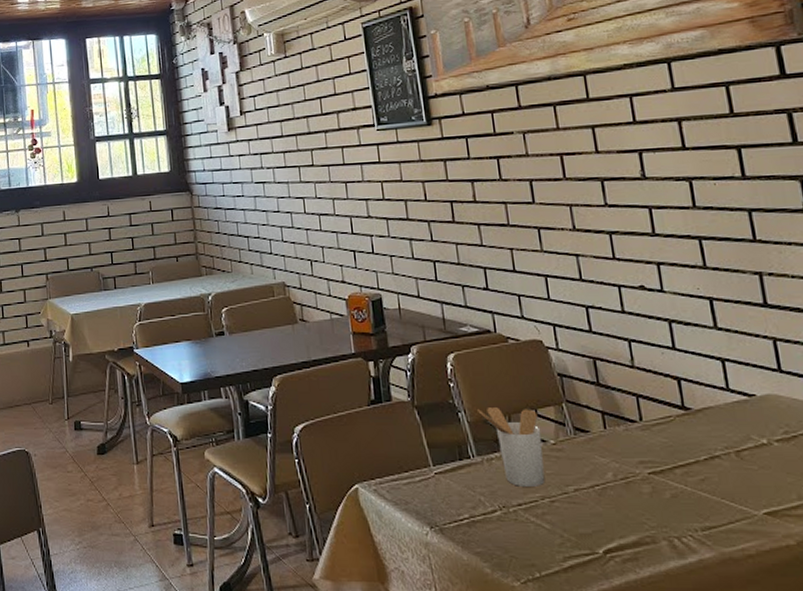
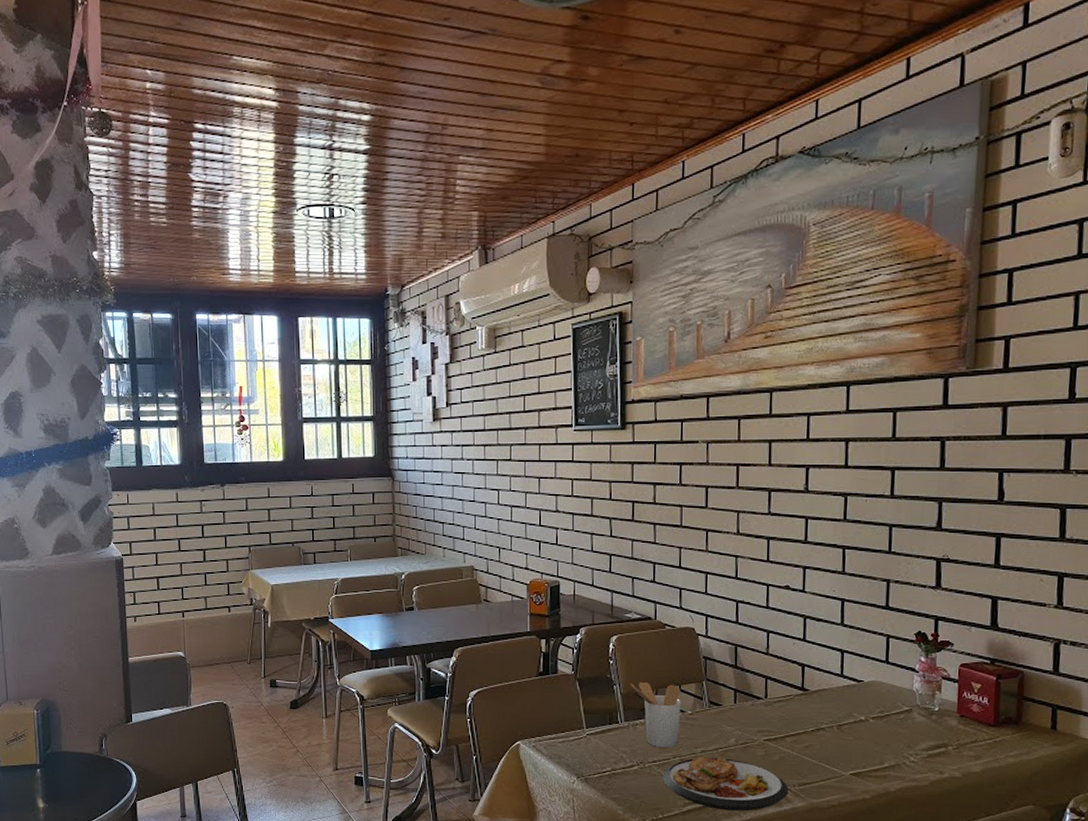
plate: none [531,496,691,566] -> present [662,756,789,811]

